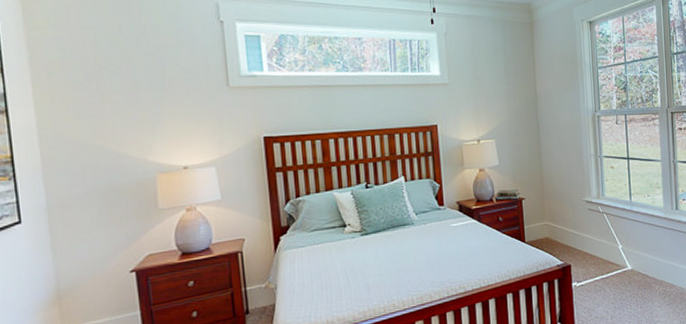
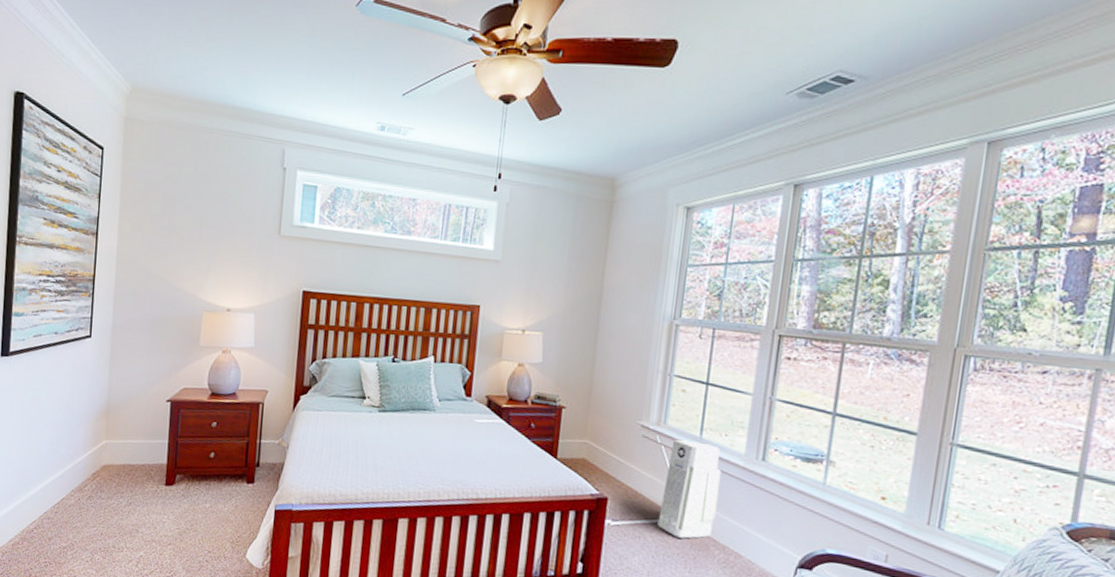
air purifier: none [611,205,652,283] -> present [657,439,722,539]

